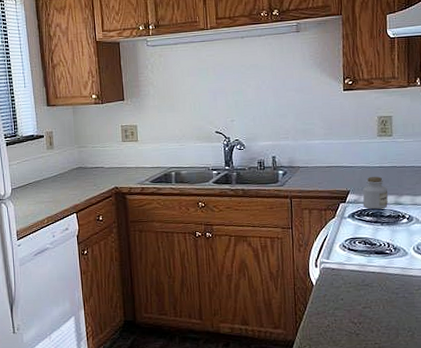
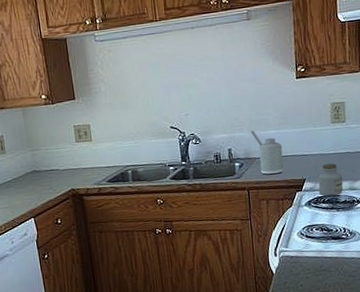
soap dispenser: none [296,139,328,185] -> present [251,130,284,175]

